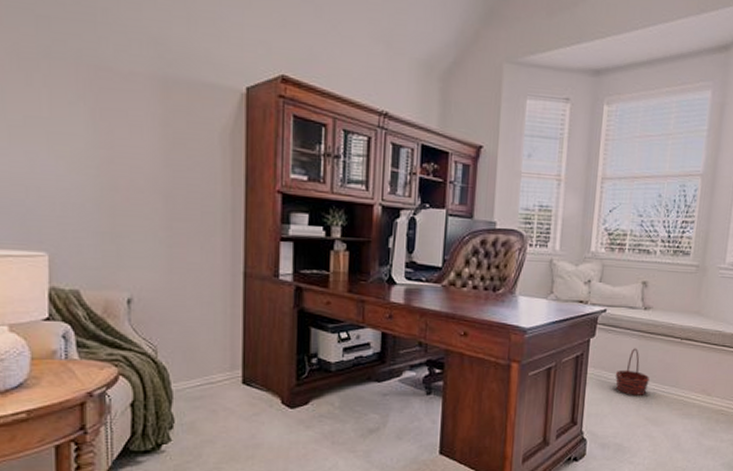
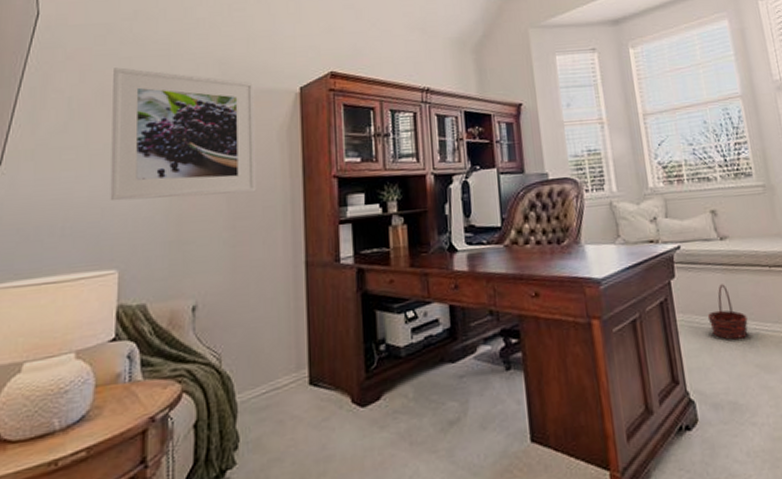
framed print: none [29,26,196,195] -> present [110,67,257,201]

